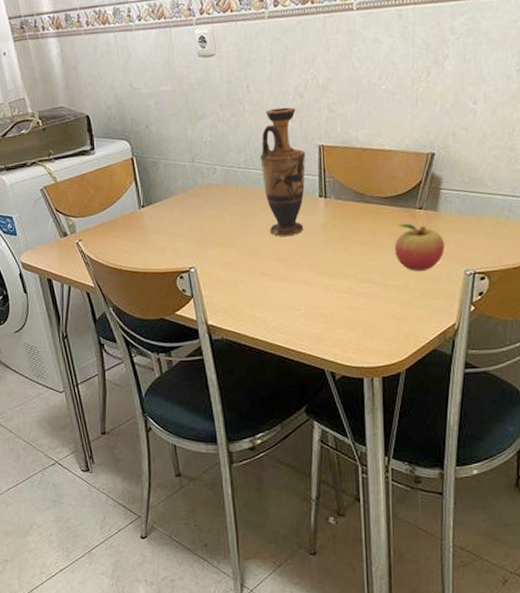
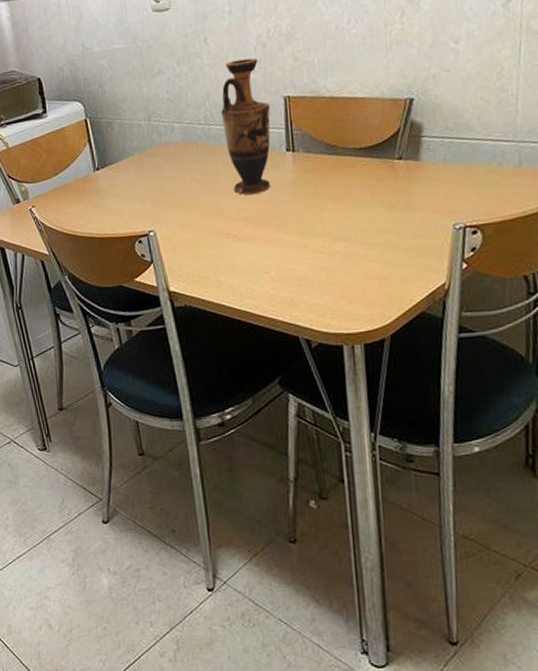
fruit: present [394,223,445,271] -> none [372,175,430,227]

